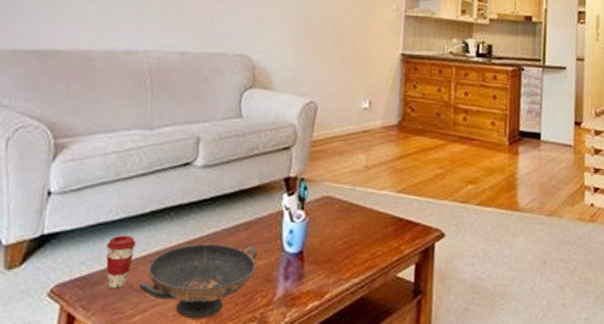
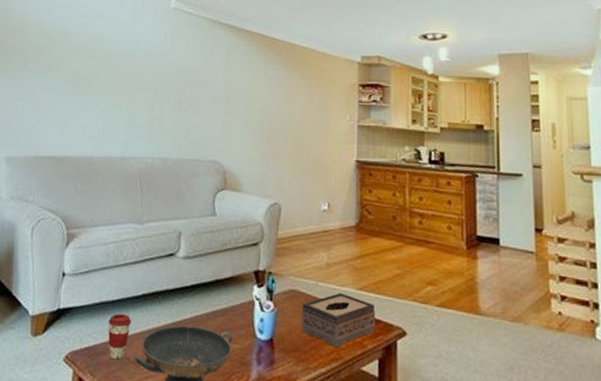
tissue box: none [334,197,415,255] -> present [301,293,376,348]

